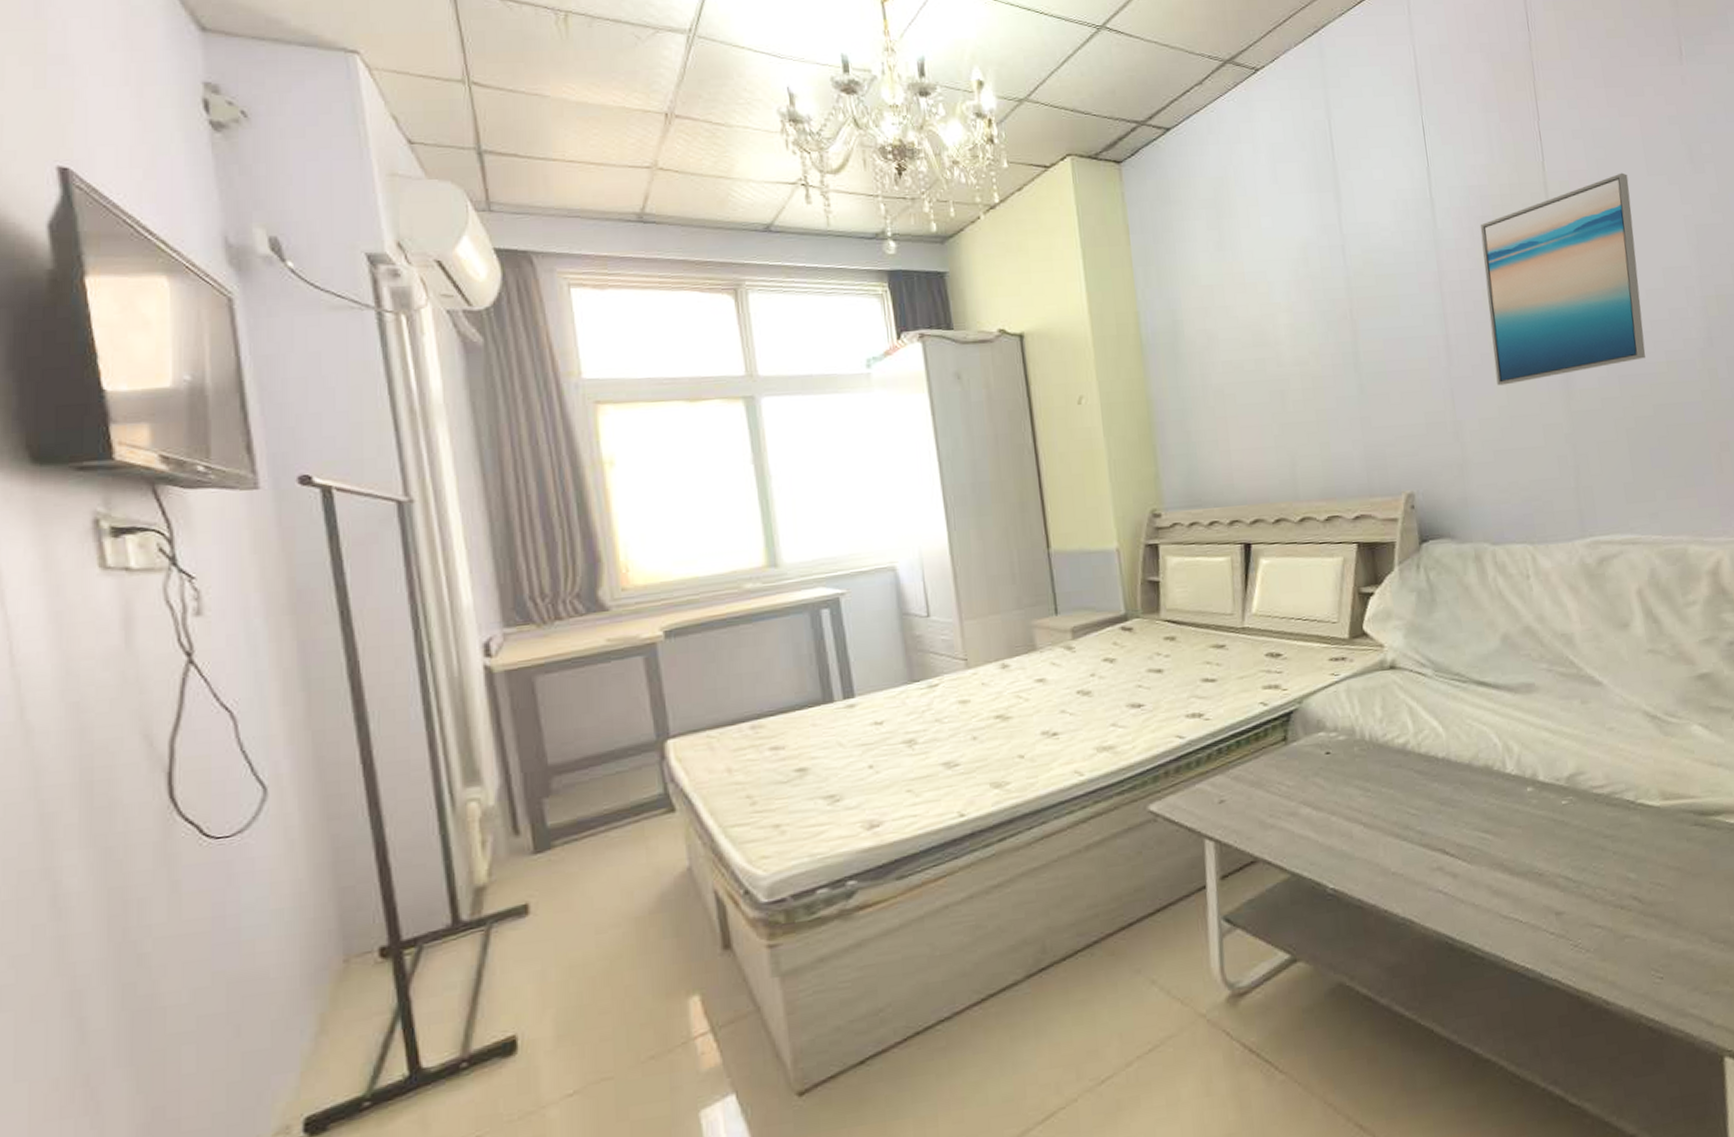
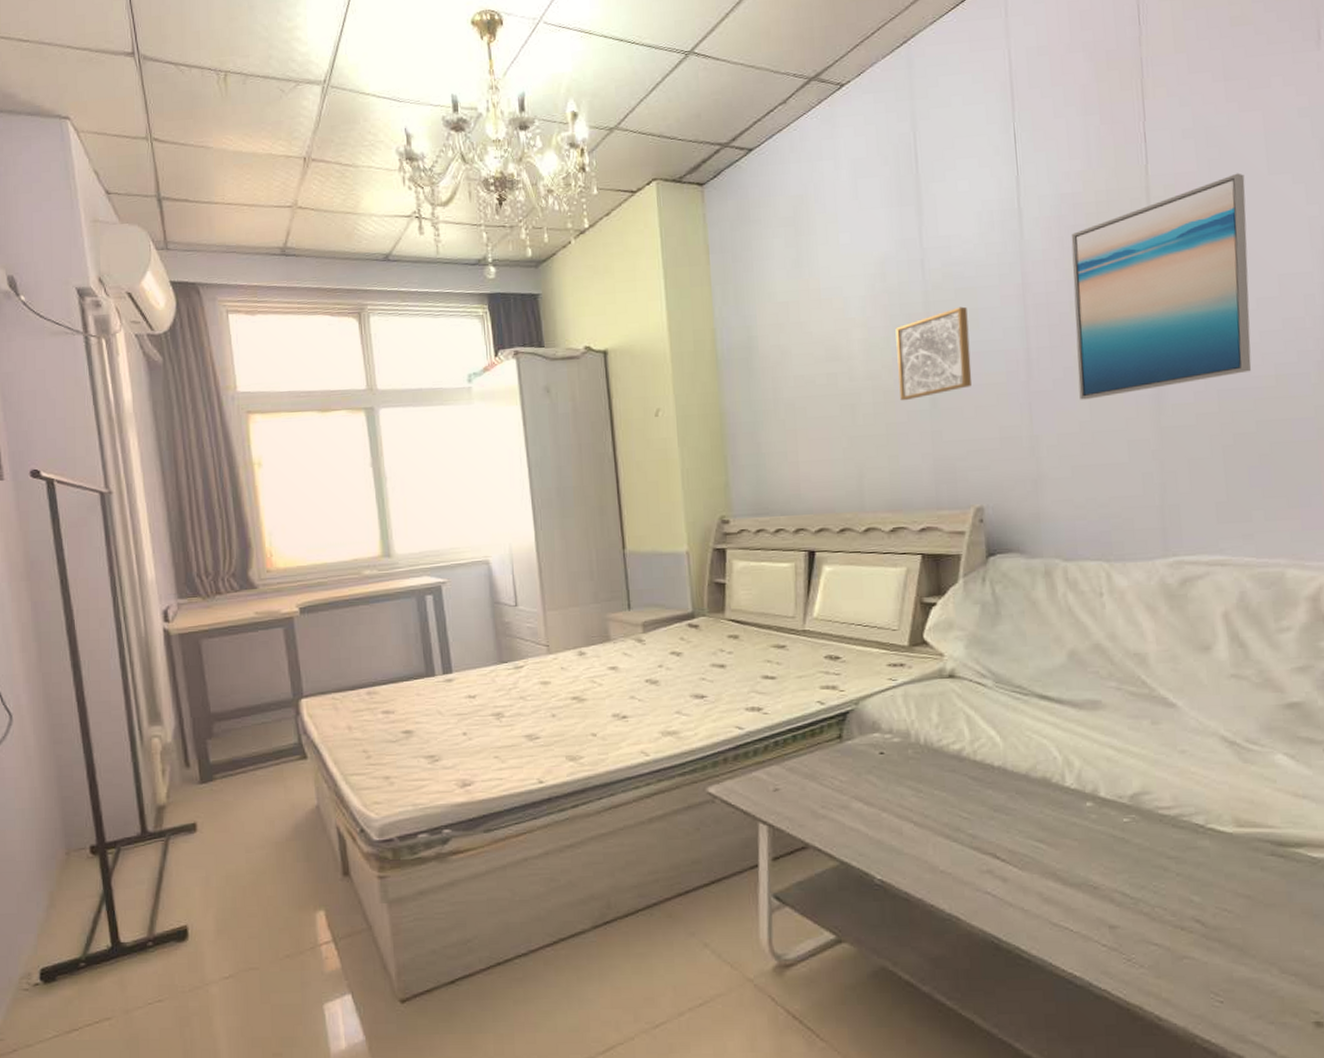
wall art: none [1320,293,1396,387] -> present [895,306,972,401]

